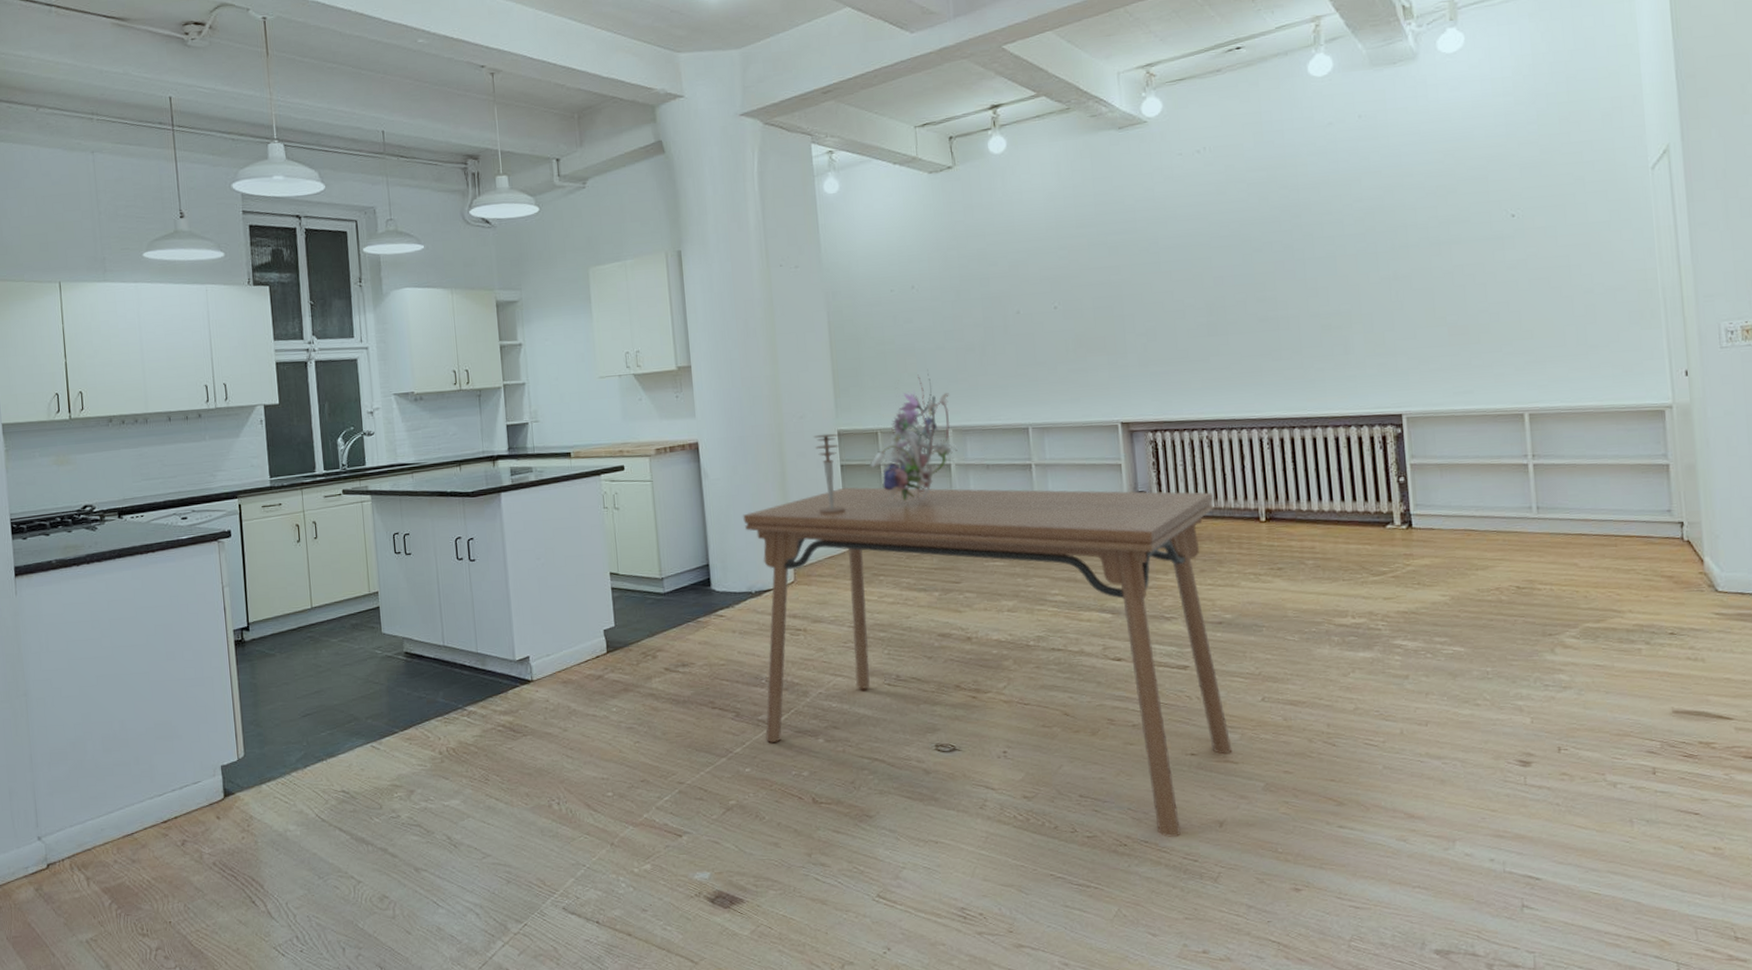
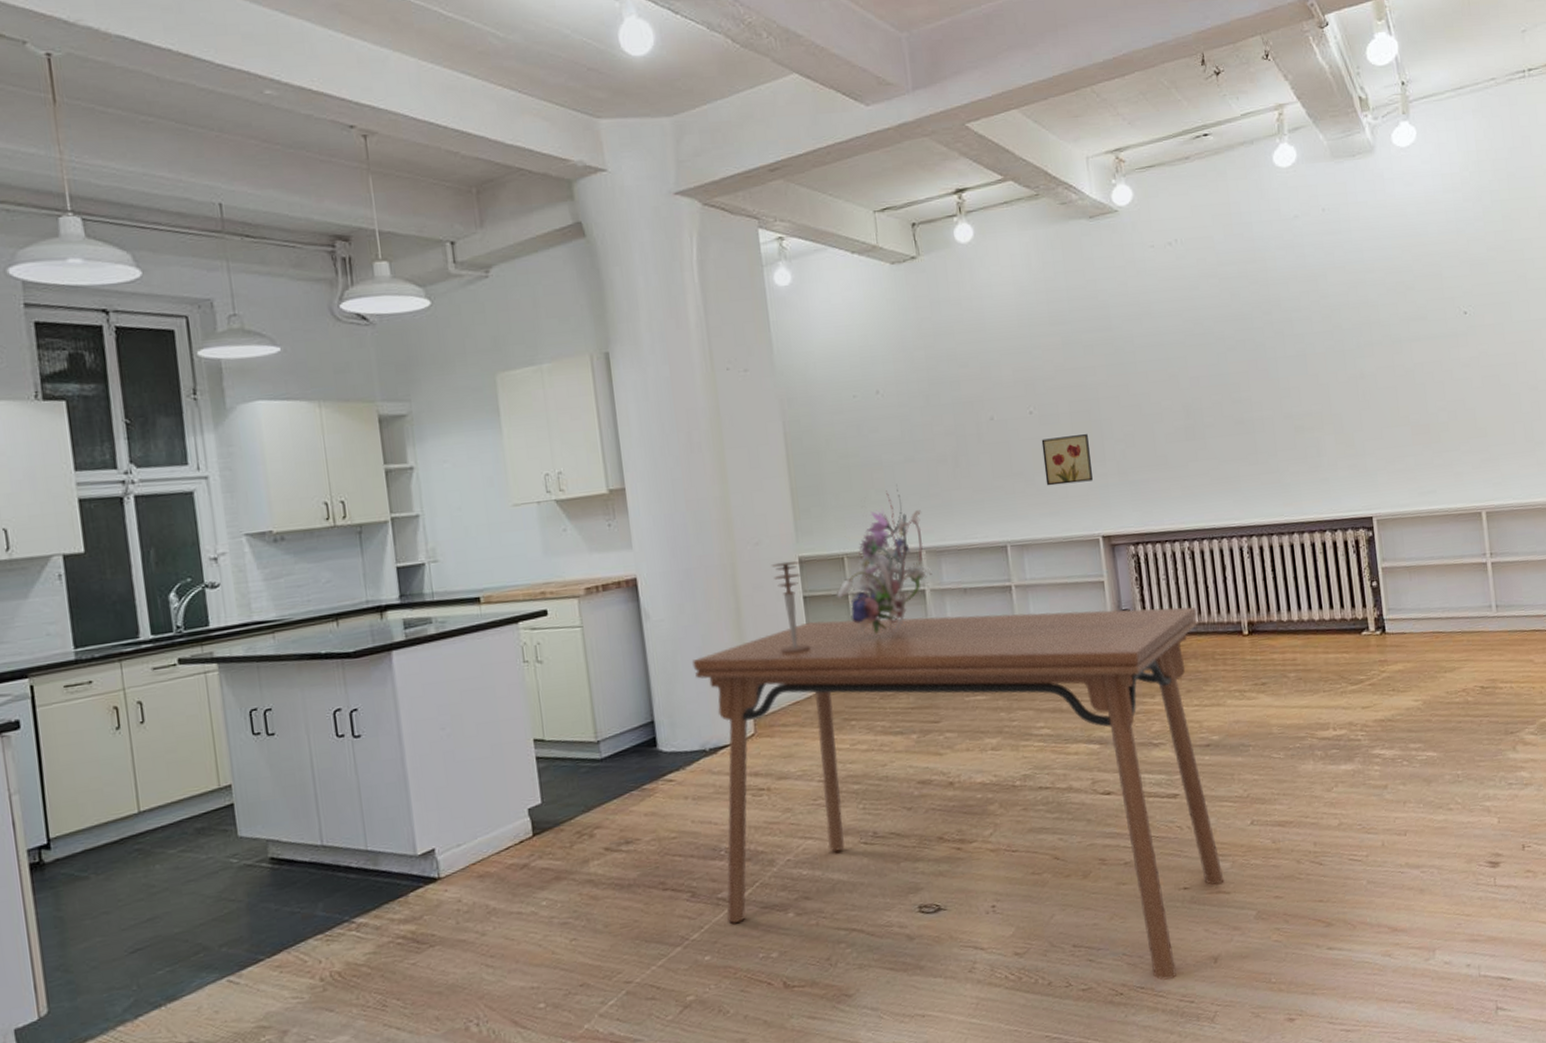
wall art: none [1064,328,1113,375] -> present [1041,434,1093,486]

